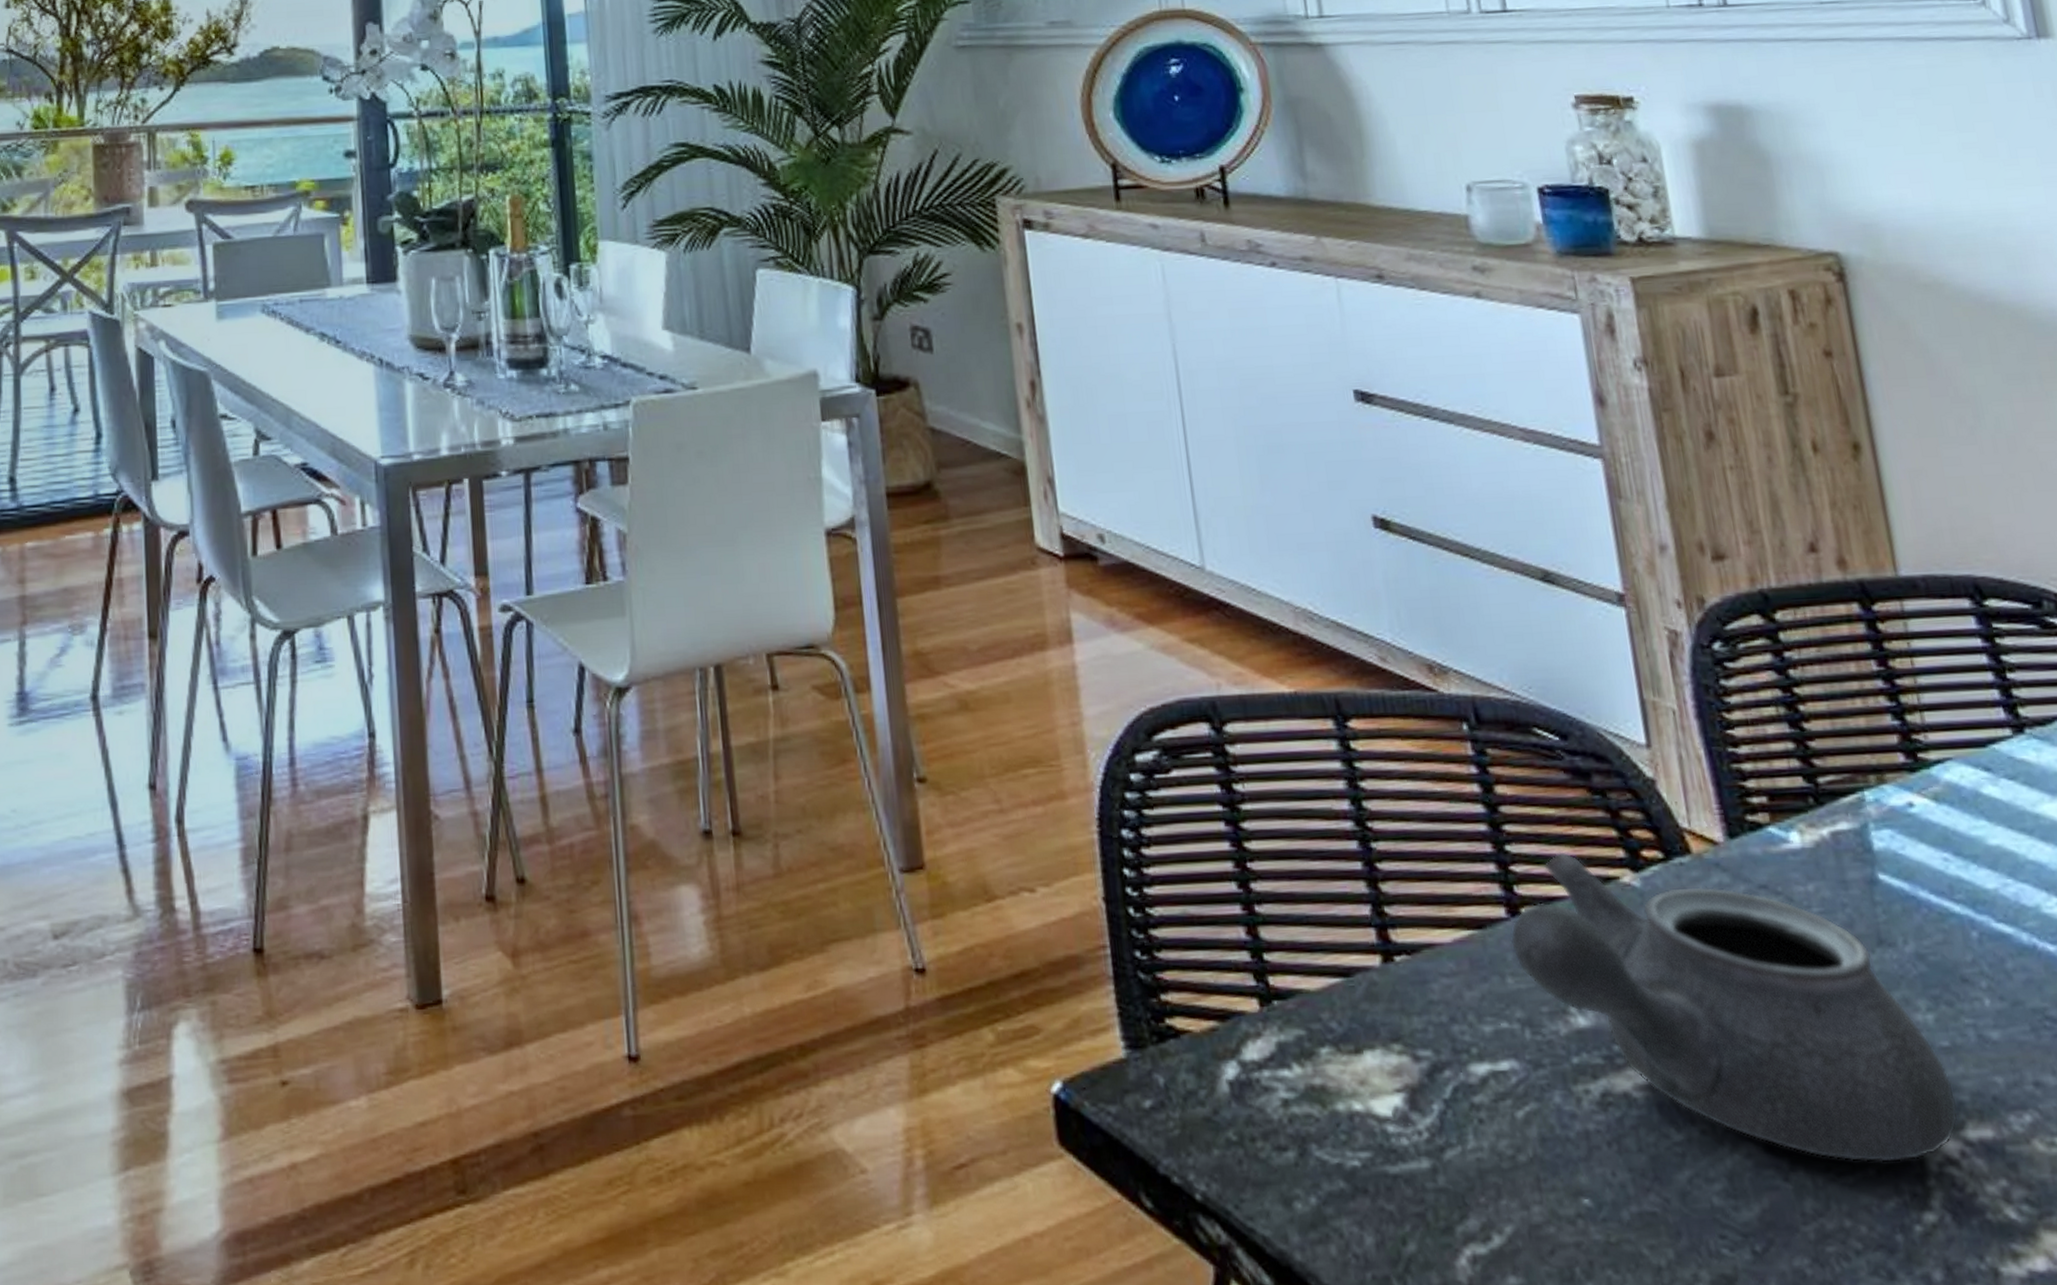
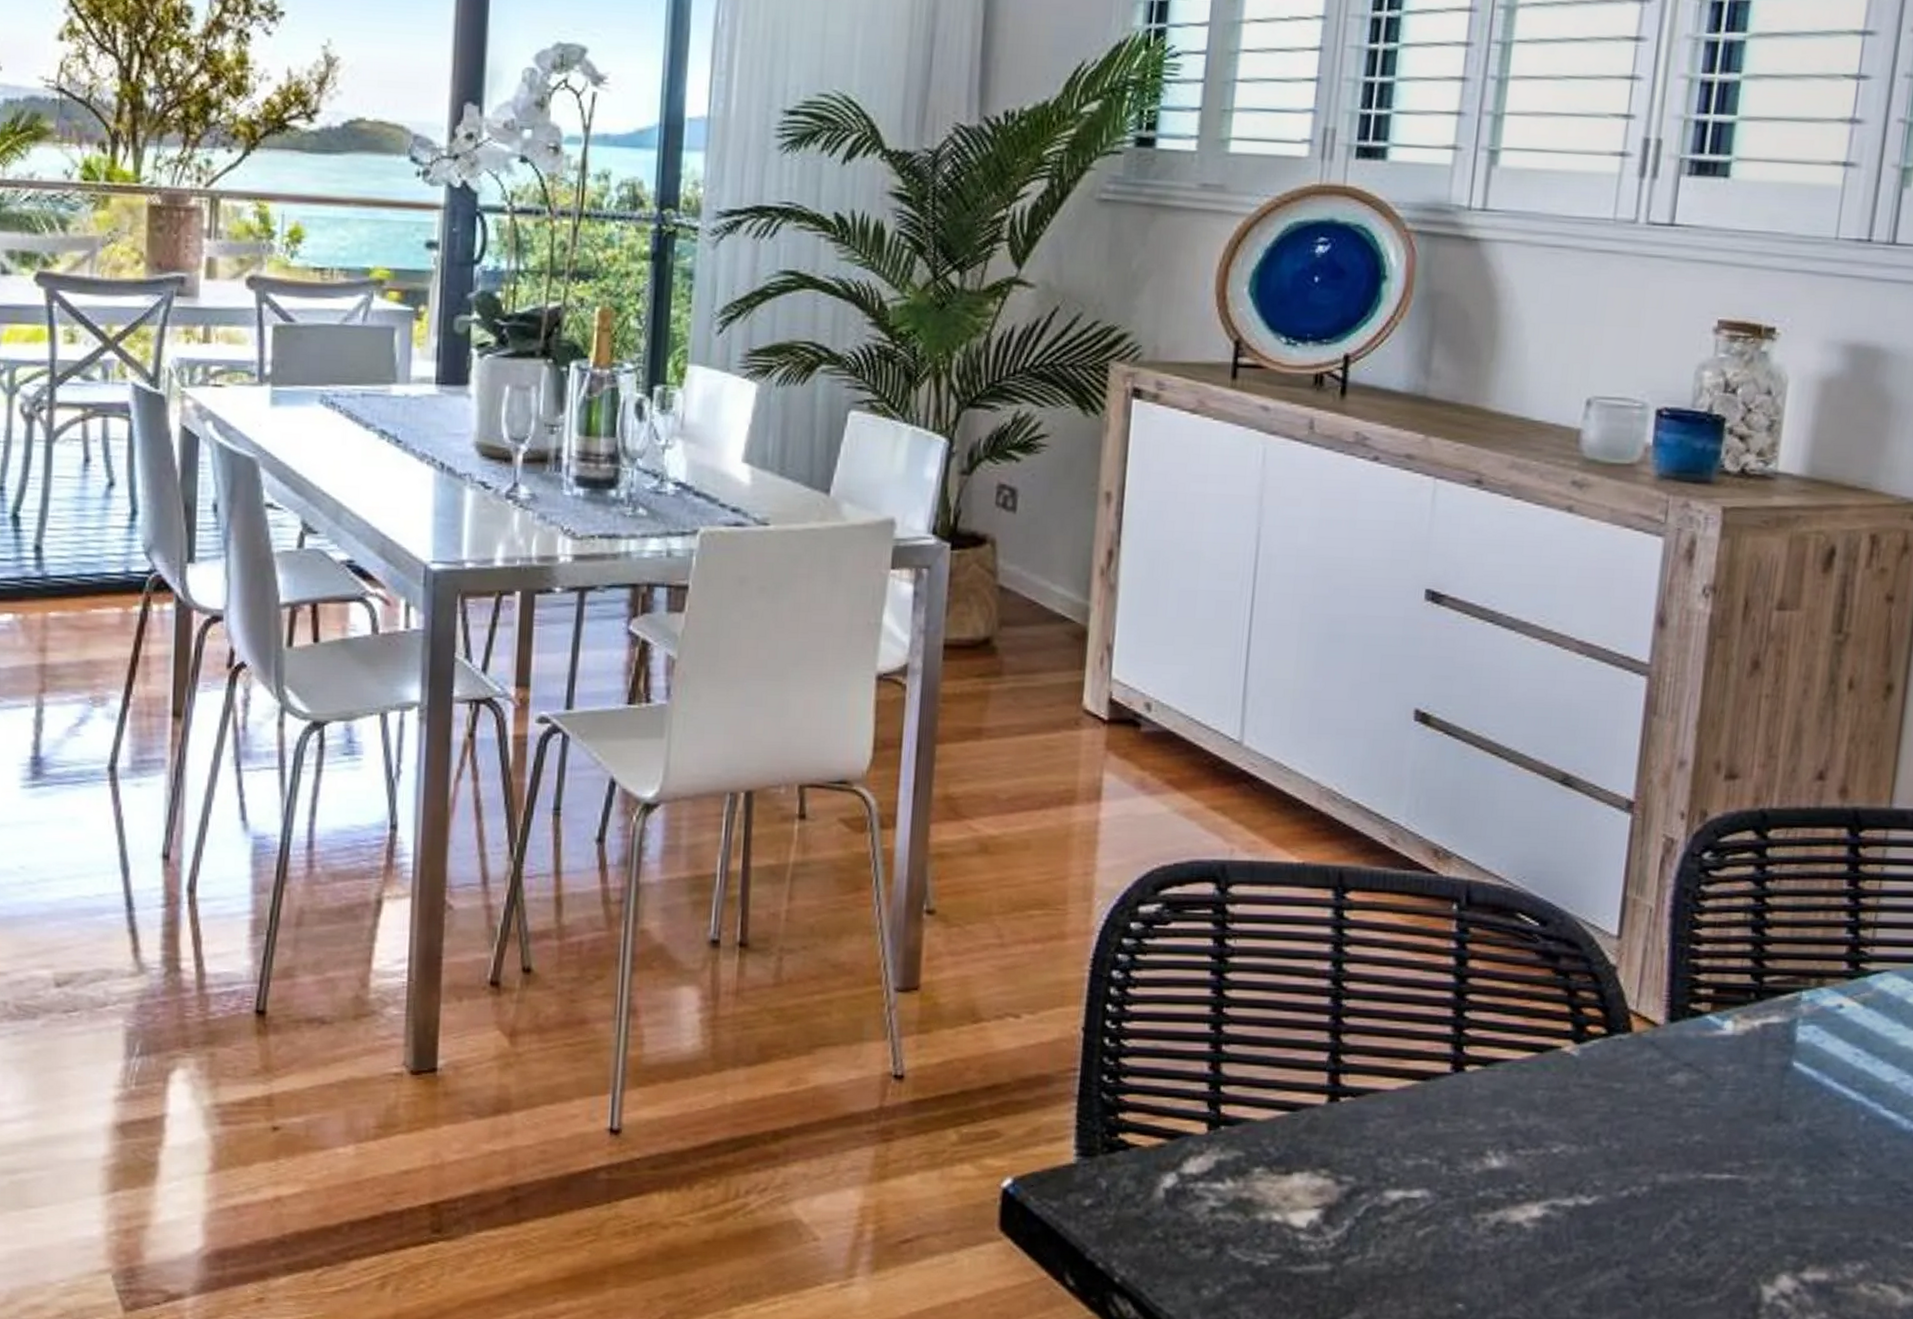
teapot: present [1510,851,1959,1163] -> none [1448,1021,1805,1294]

